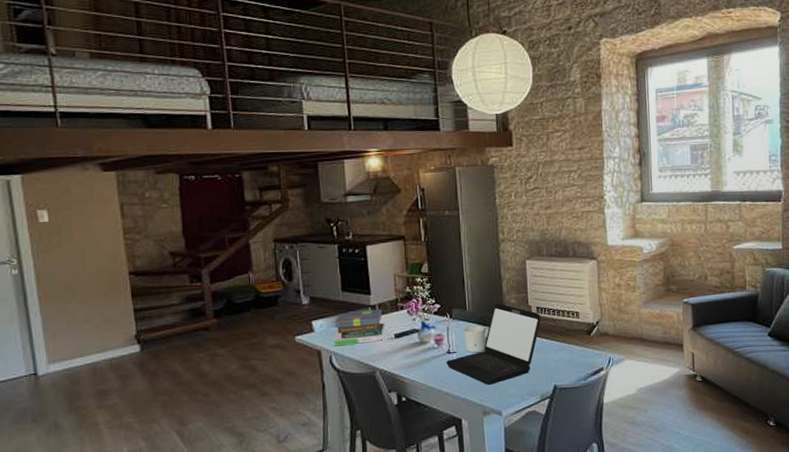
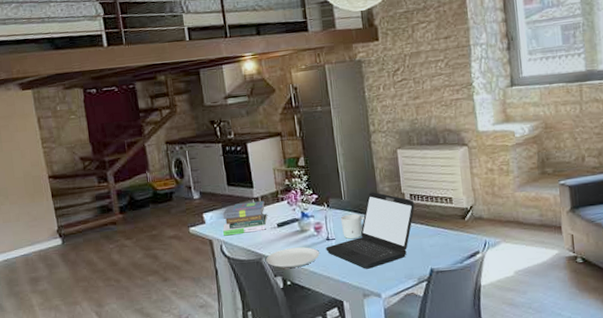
plate: none [380,360,439,383] -> present [266,247,320,269]

